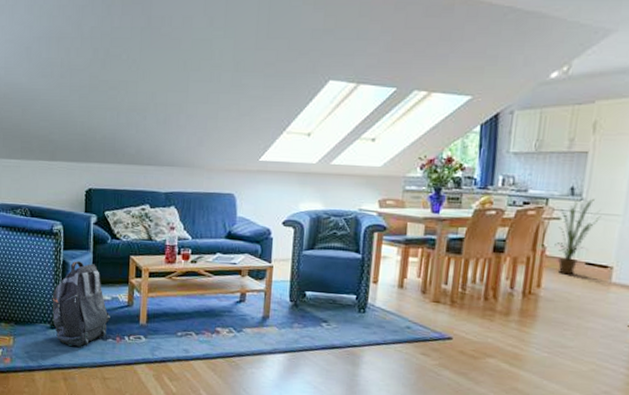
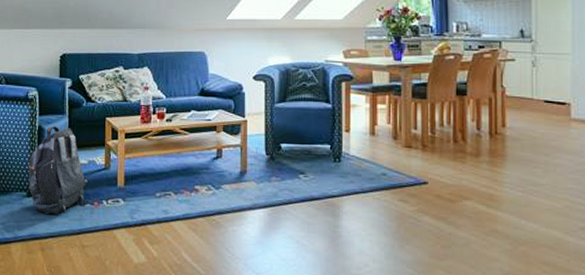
house plant: present [554,198,602,275] -> none [510,39,552,113]

